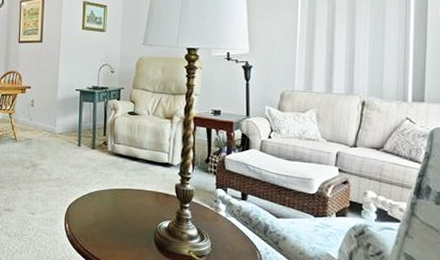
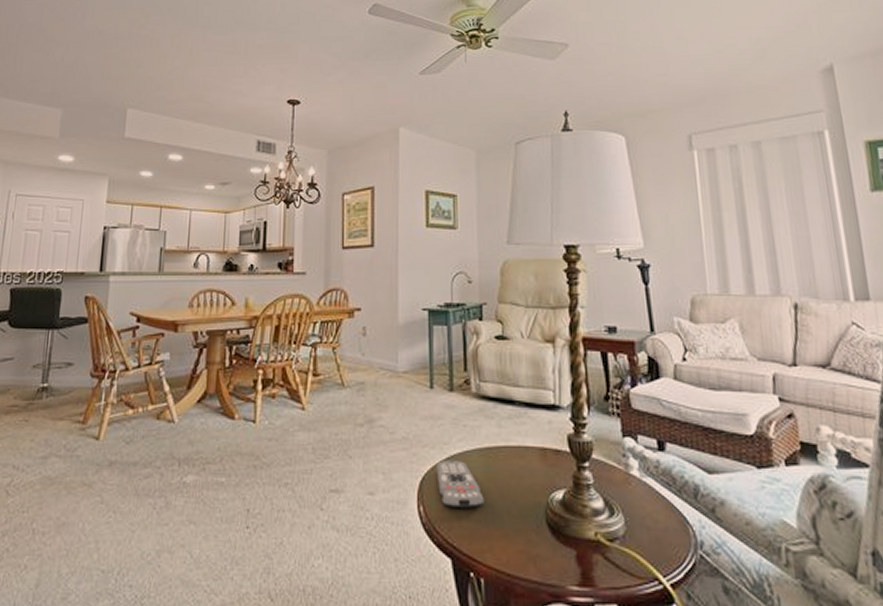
remote control: none [79,195,112,228] -> present [436,459,484,508]

